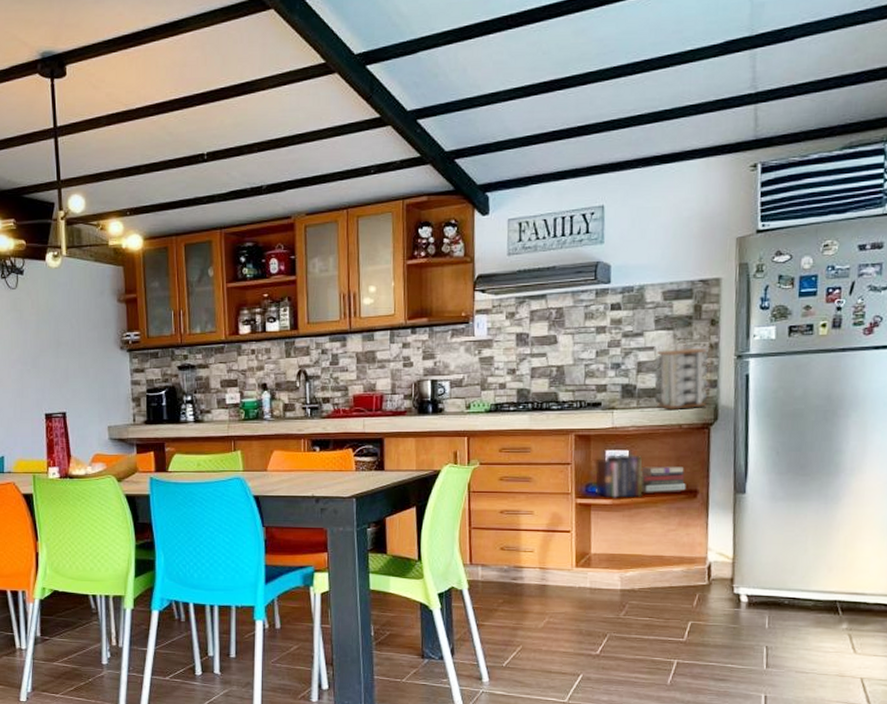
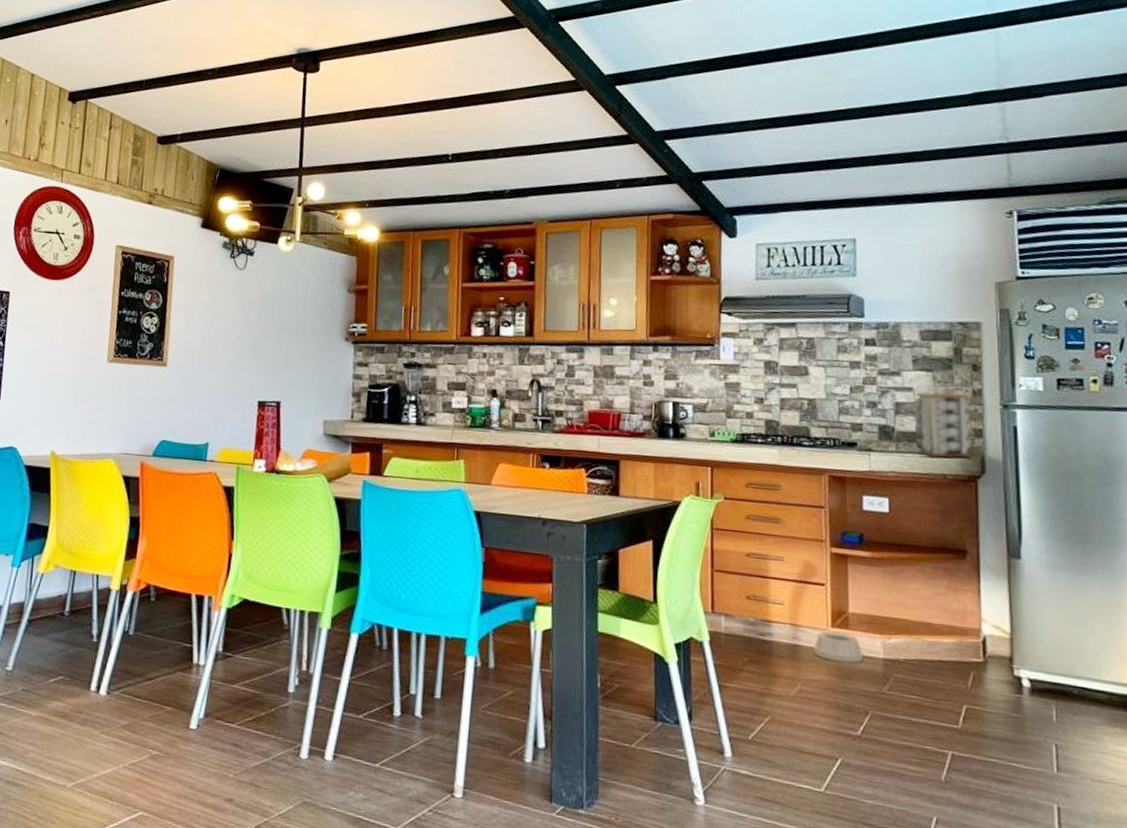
pet bowl: none [558,570,604,596] -> present [812,630,864,663]
books: present [595,454,643,498] -> none [851,501,905,553]
books: present [640,465,686,494] -> none [902,517,953,551]

